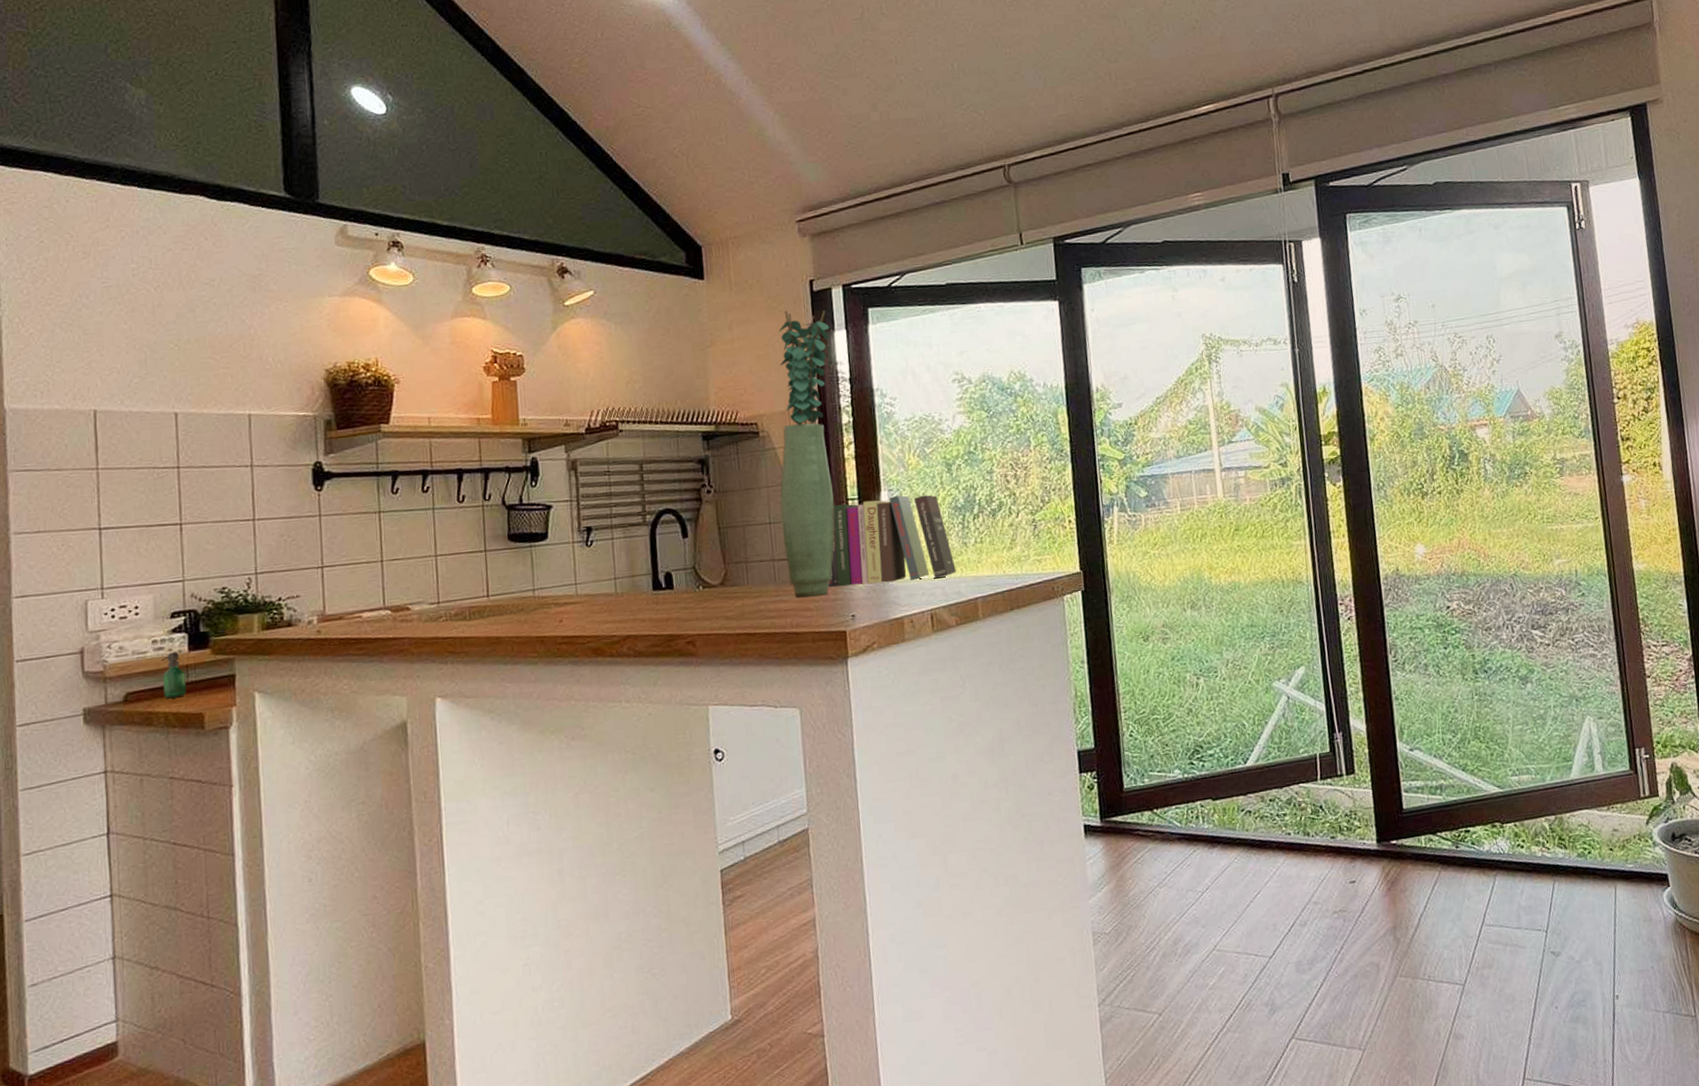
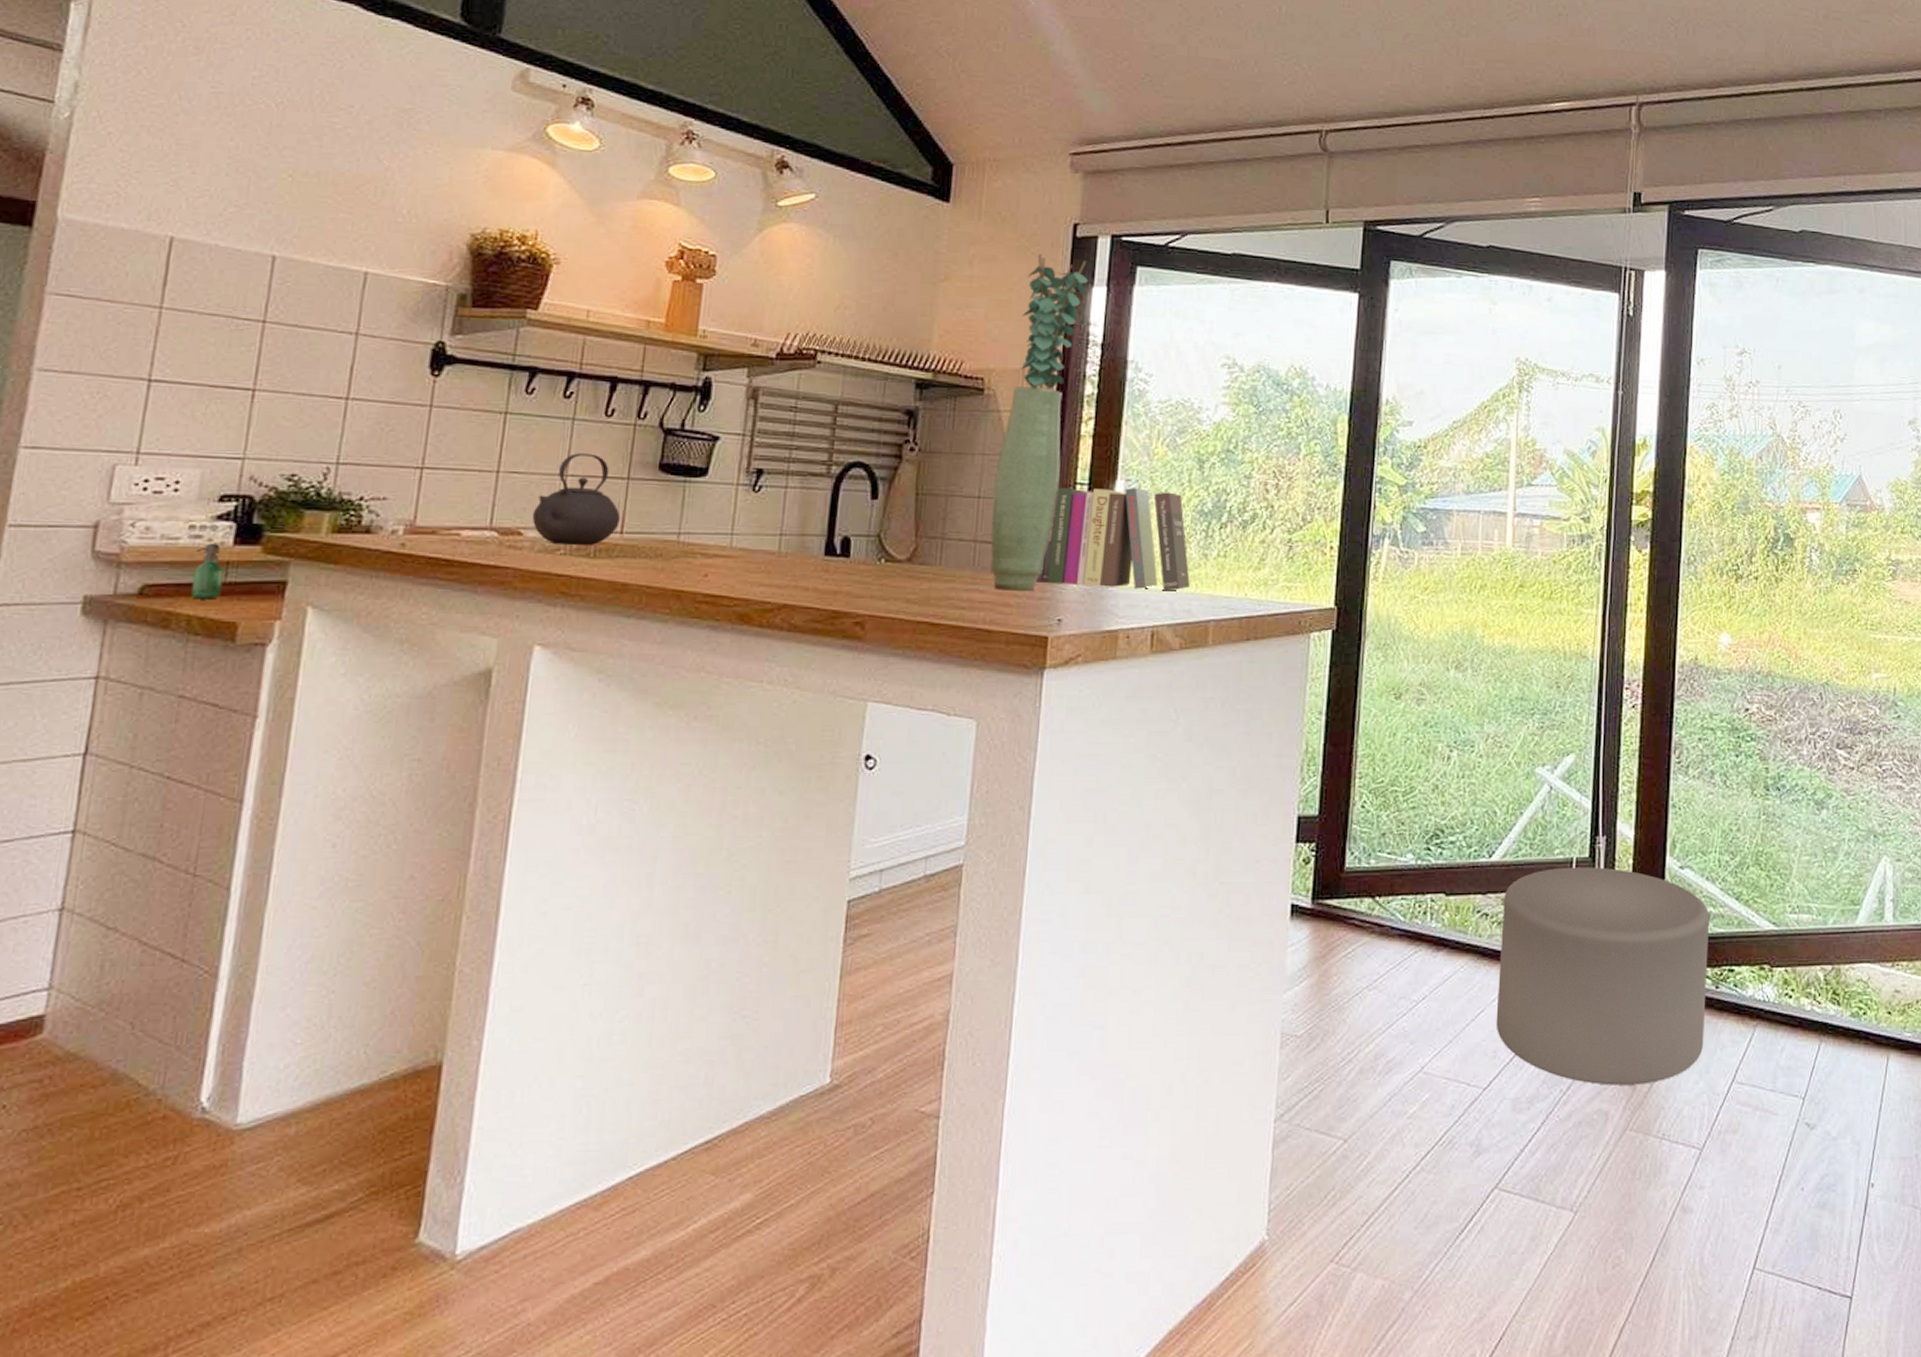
kettle: none [415,535,485,614] -> present [532,453,621,546]
pouf: none [1262,758,1453,942] -> present [1496,867,1710,1085]

